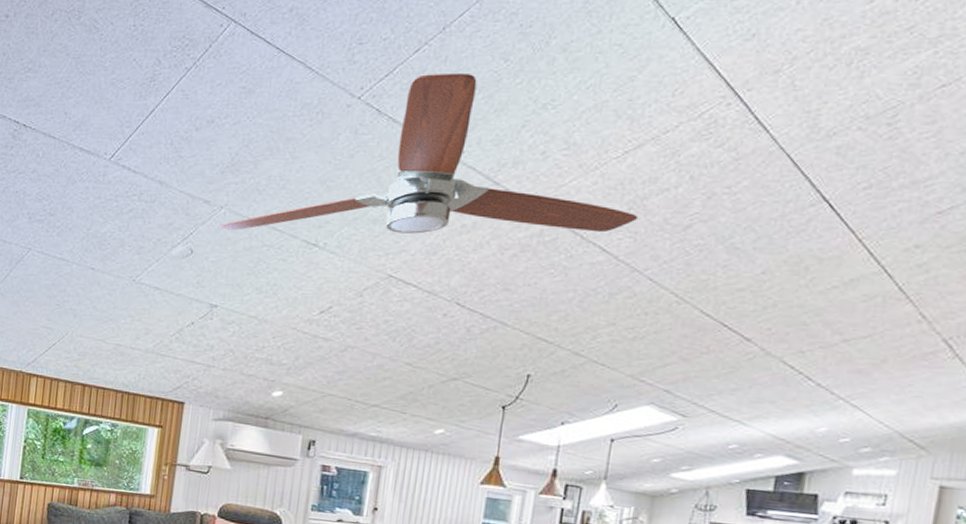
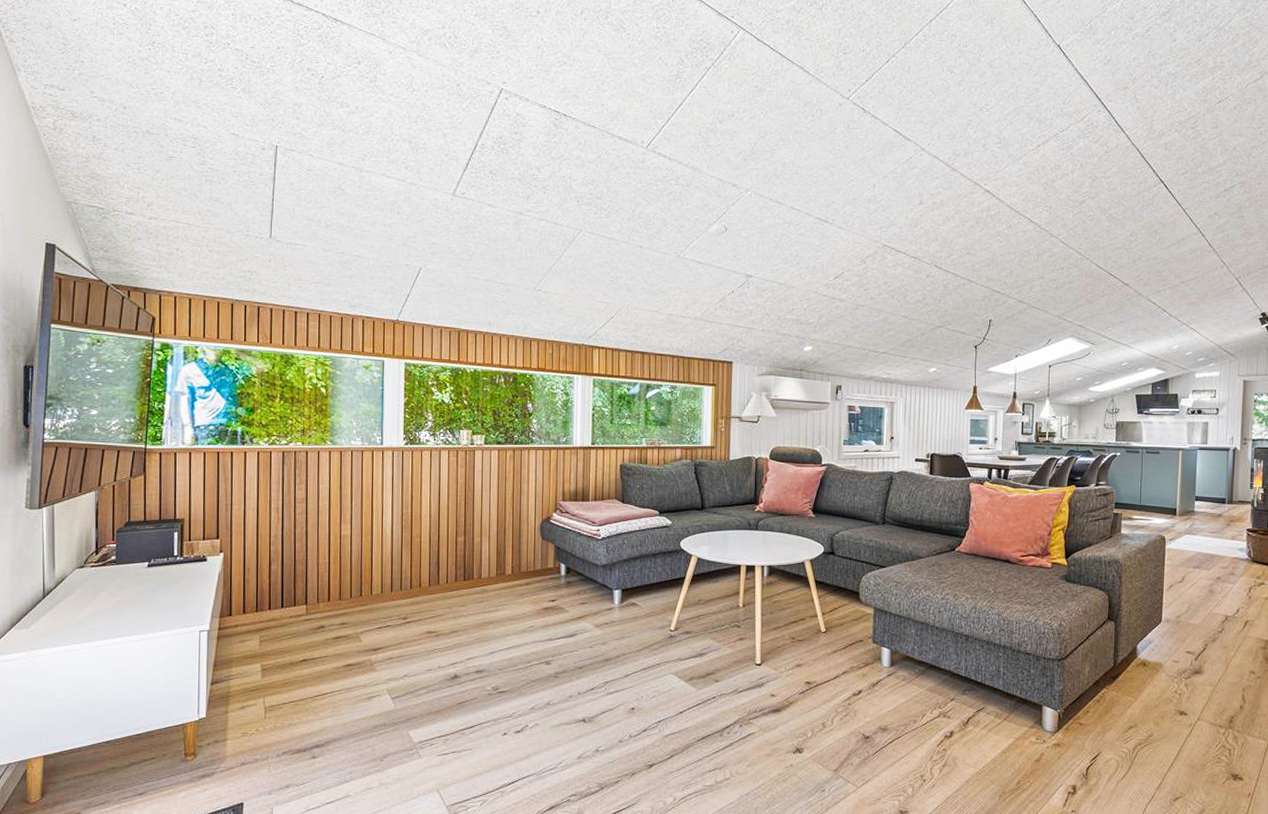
electric fan: present [219,73,639,234] -> none [747,80,1051,211]

